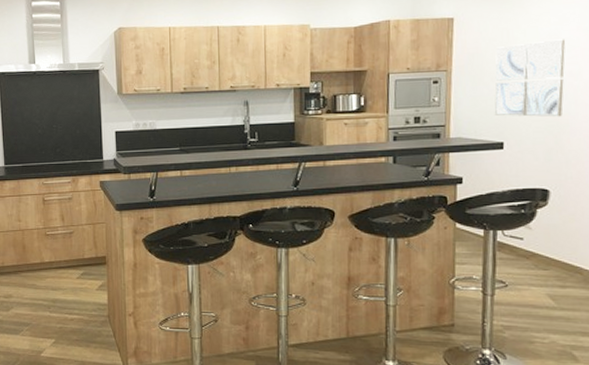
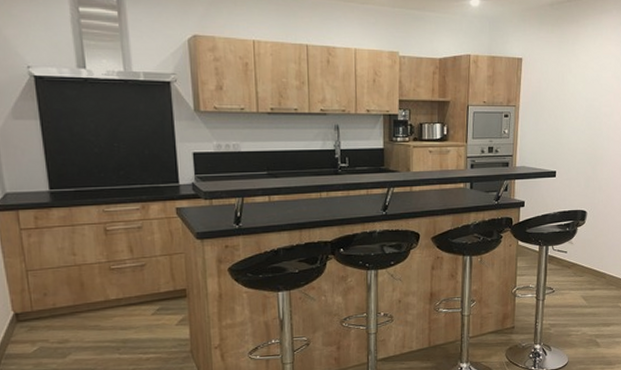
wall art: present [494,39,565,118] -> none [550,85,603,151]

